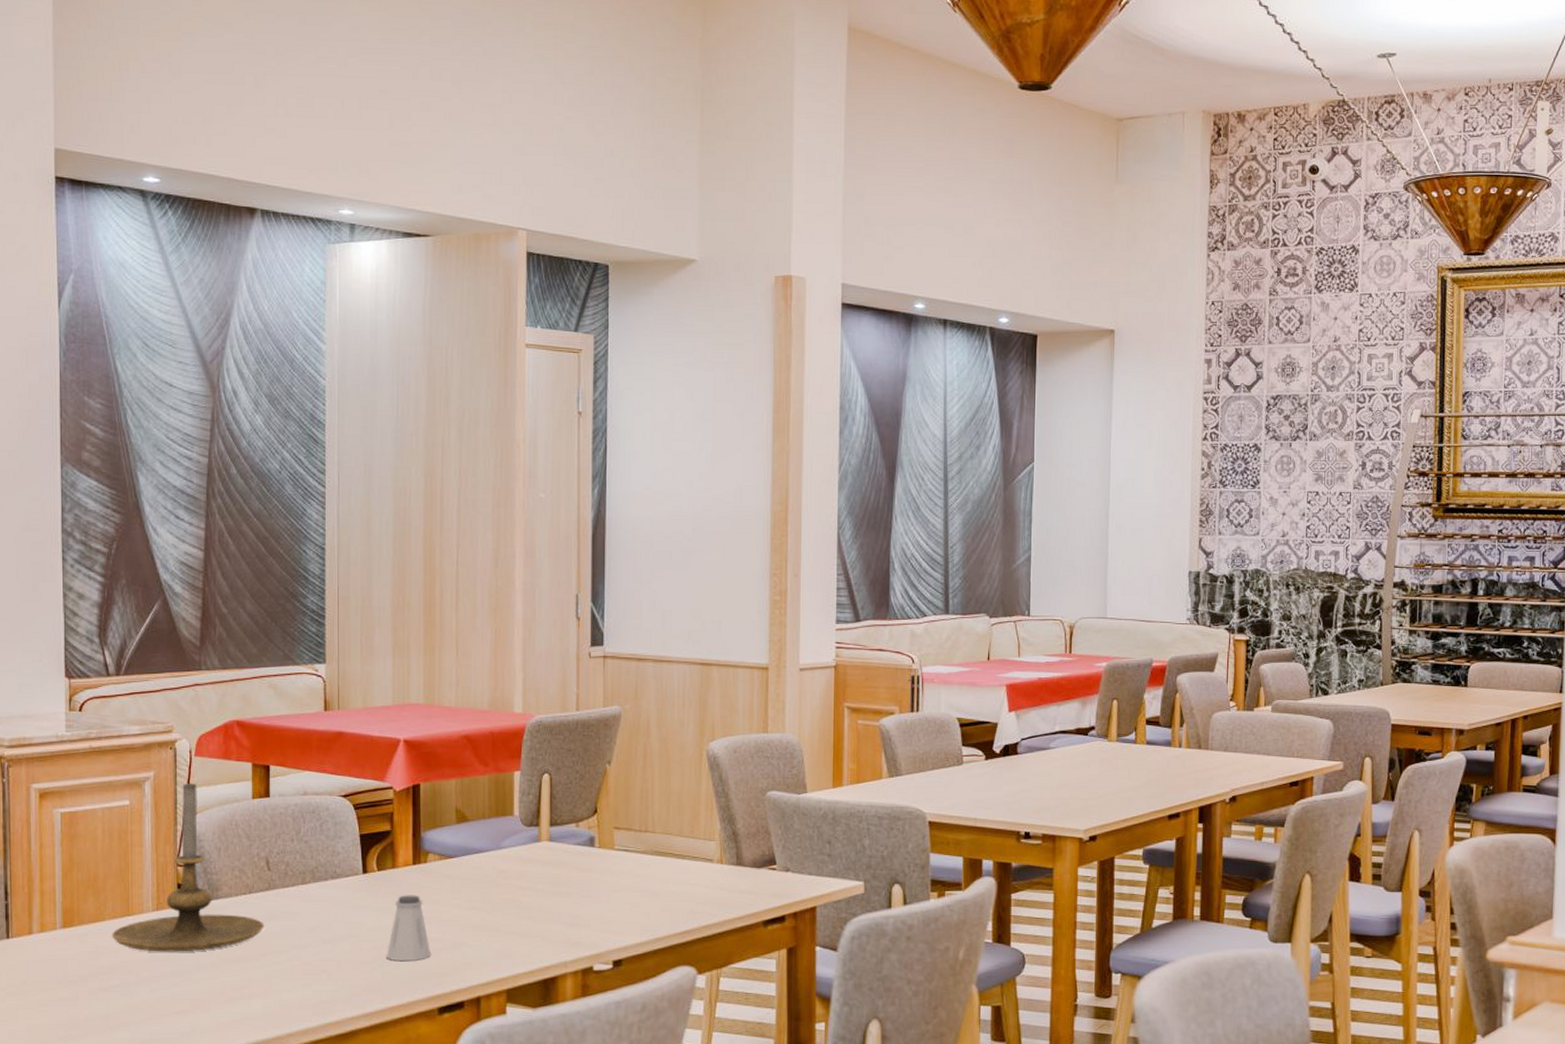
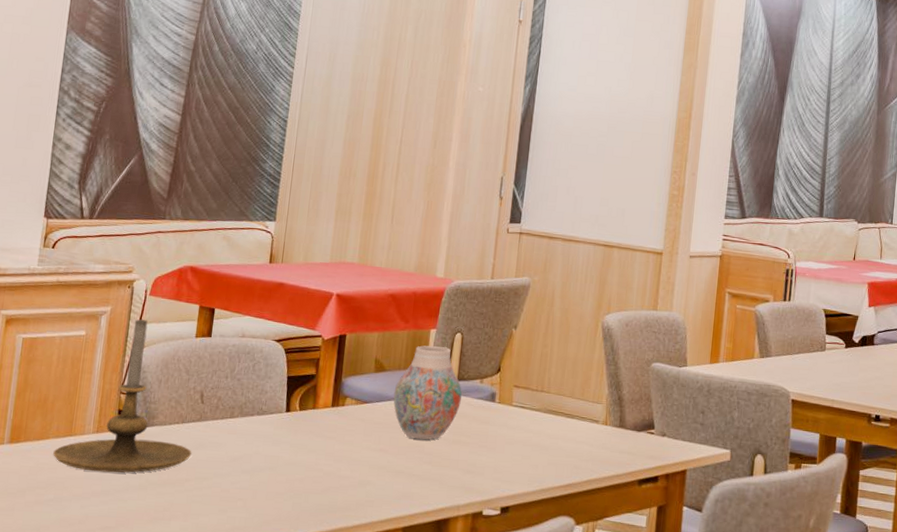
saltshaker: present [387,895,430,962] -> none [298,434,339,496]
vase: none [480,790,556,894] -> present [393,345,462,440]

